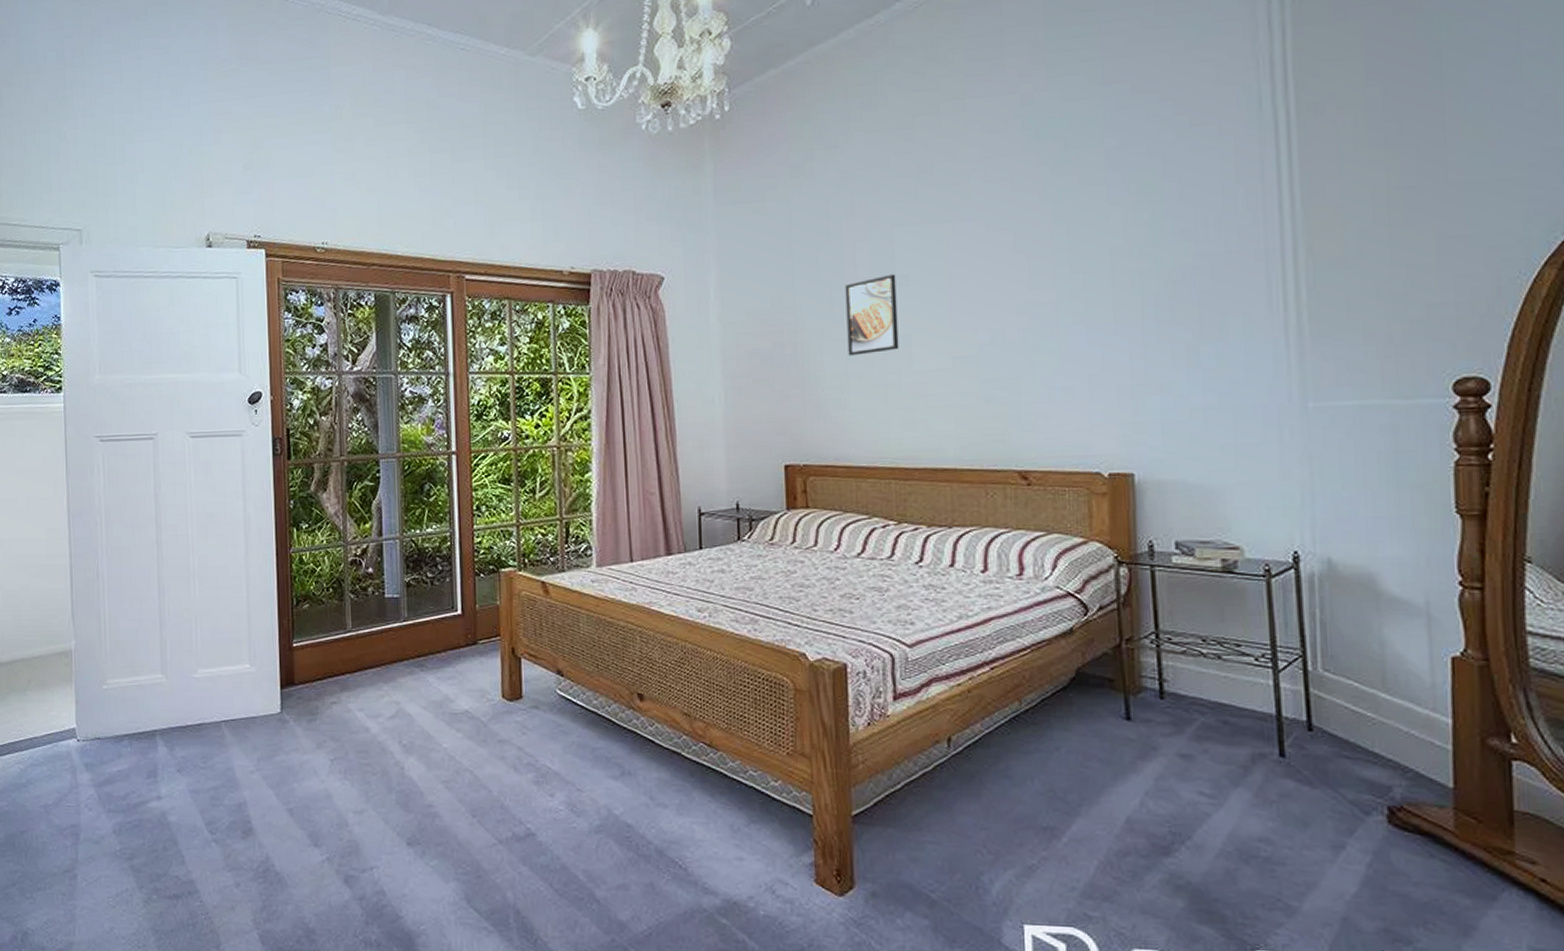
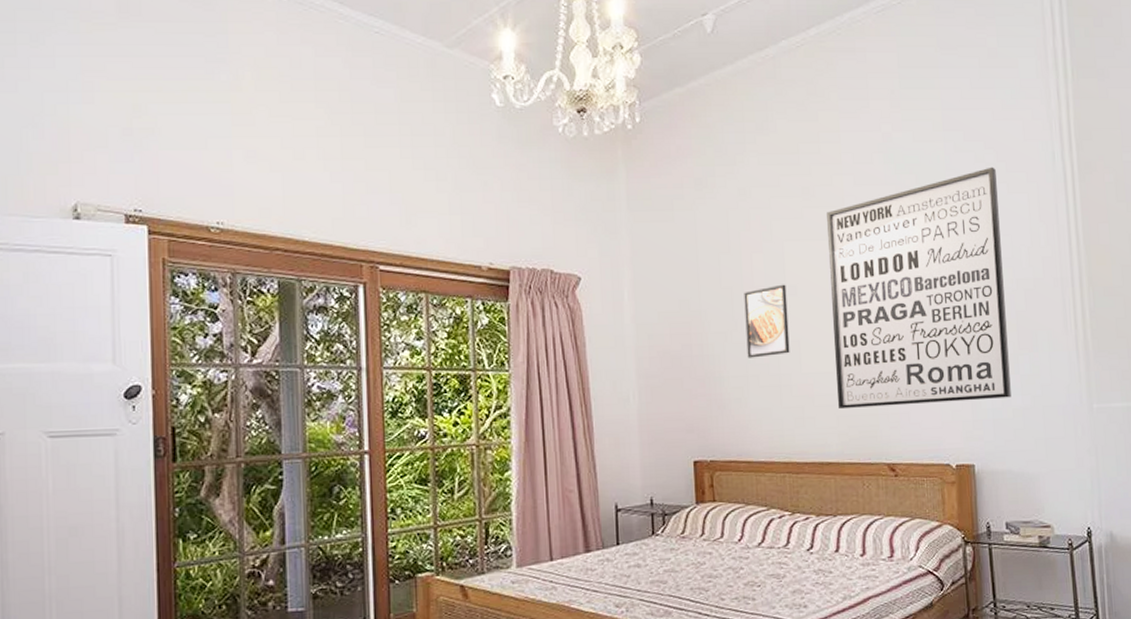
wall art: none [947,121,1188,411] -> present [827,167,1011,410]

